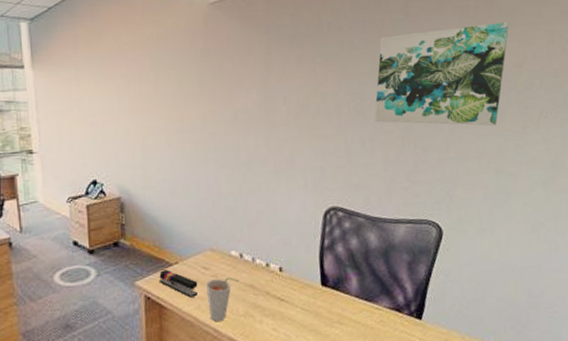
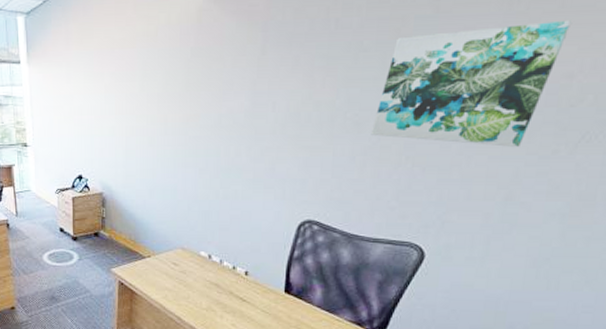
stapler: present [158,270,199,298] -> none [132,261,167,288]
cup: present [206,276,239,322] -> none [174,274,206,312]

